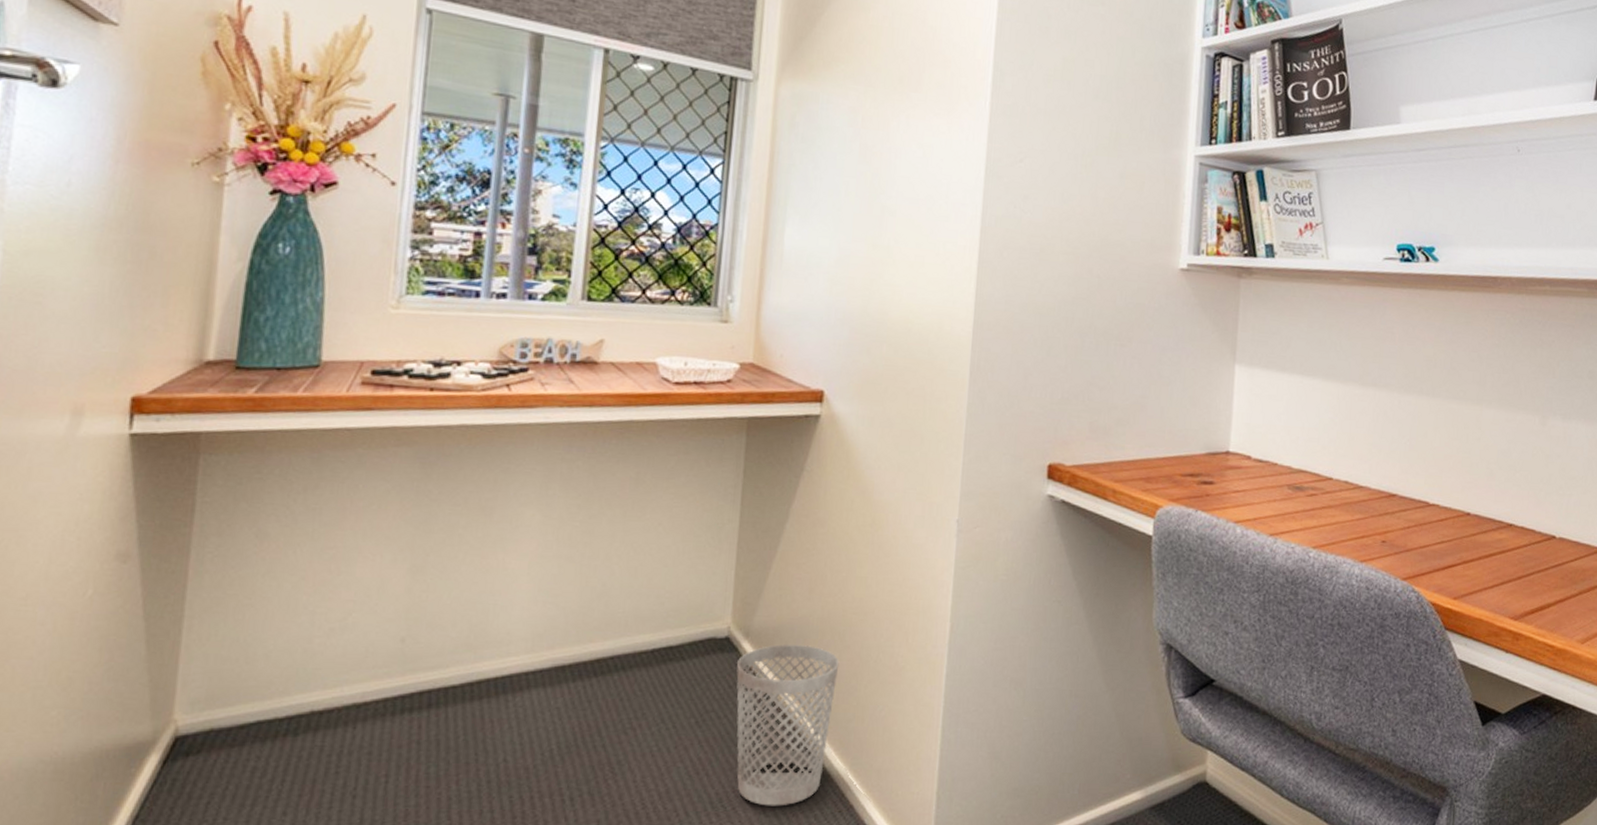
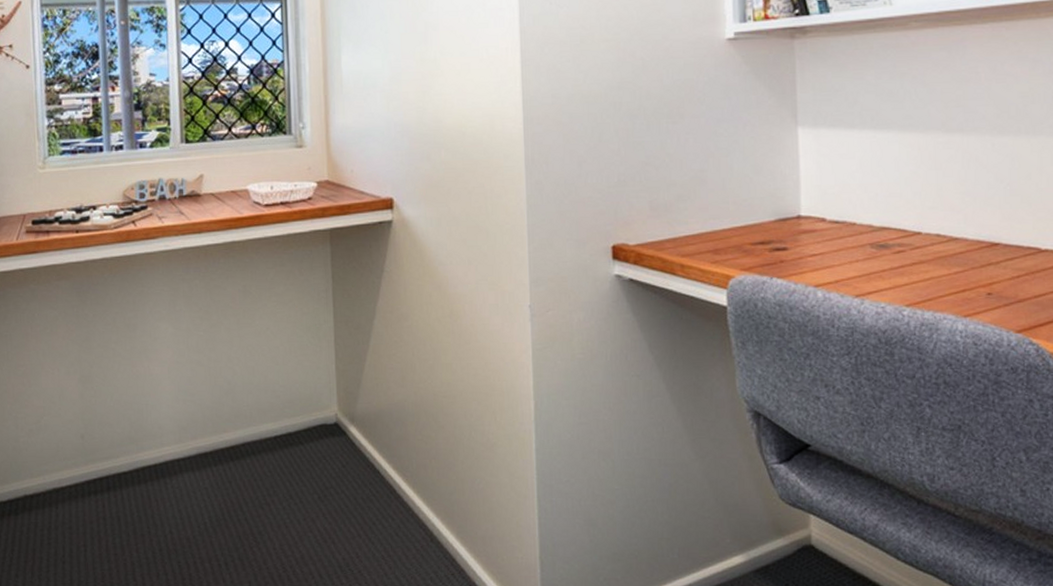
wastebasket: present [736,644,840,806] -> none [347,427,436,570]

